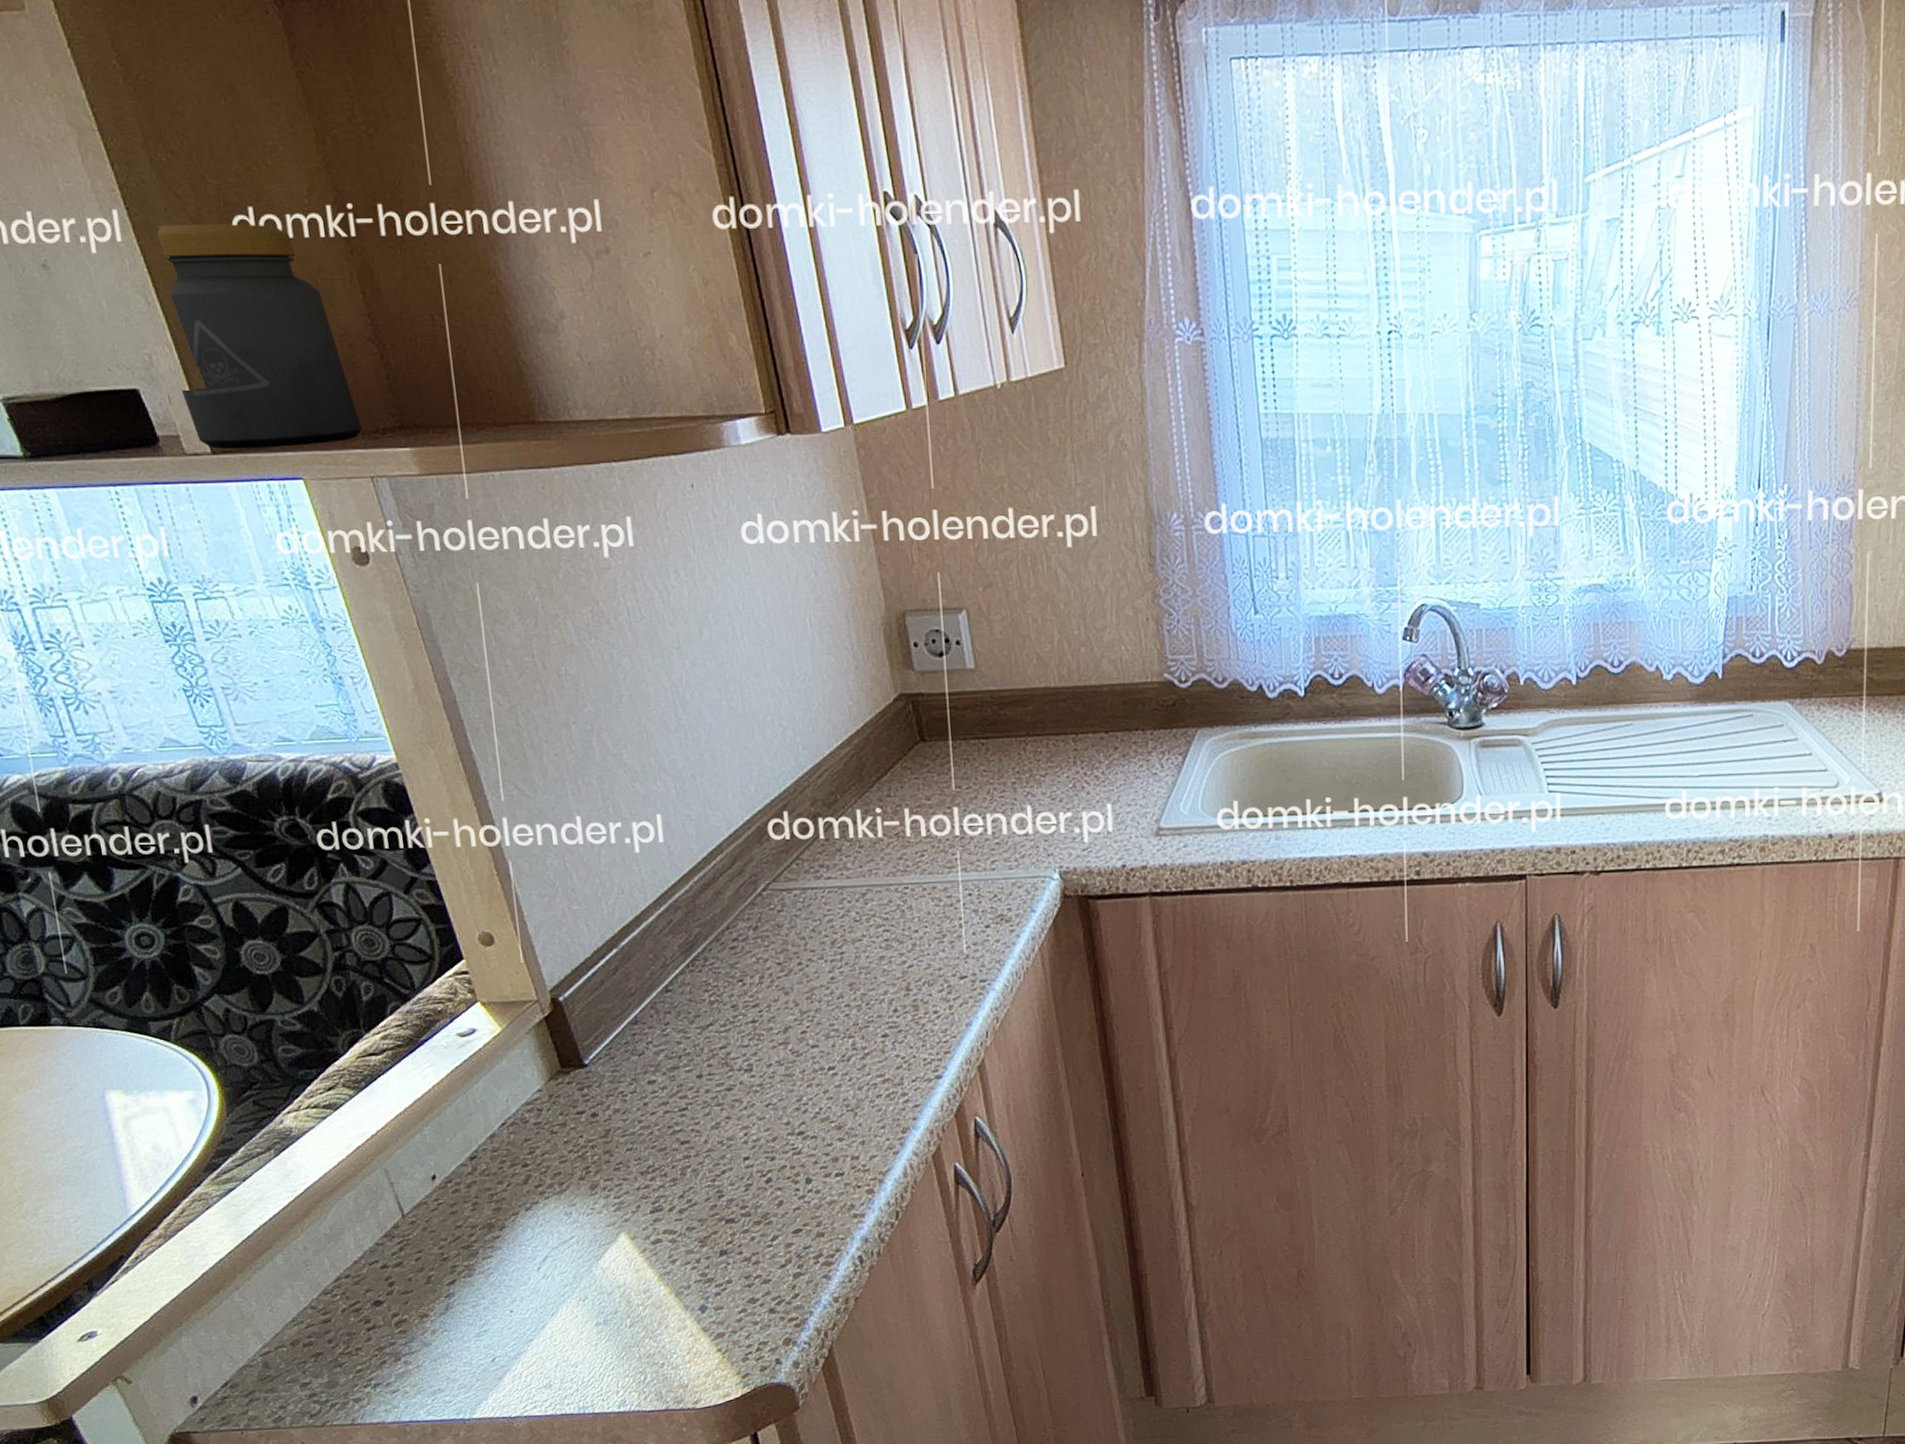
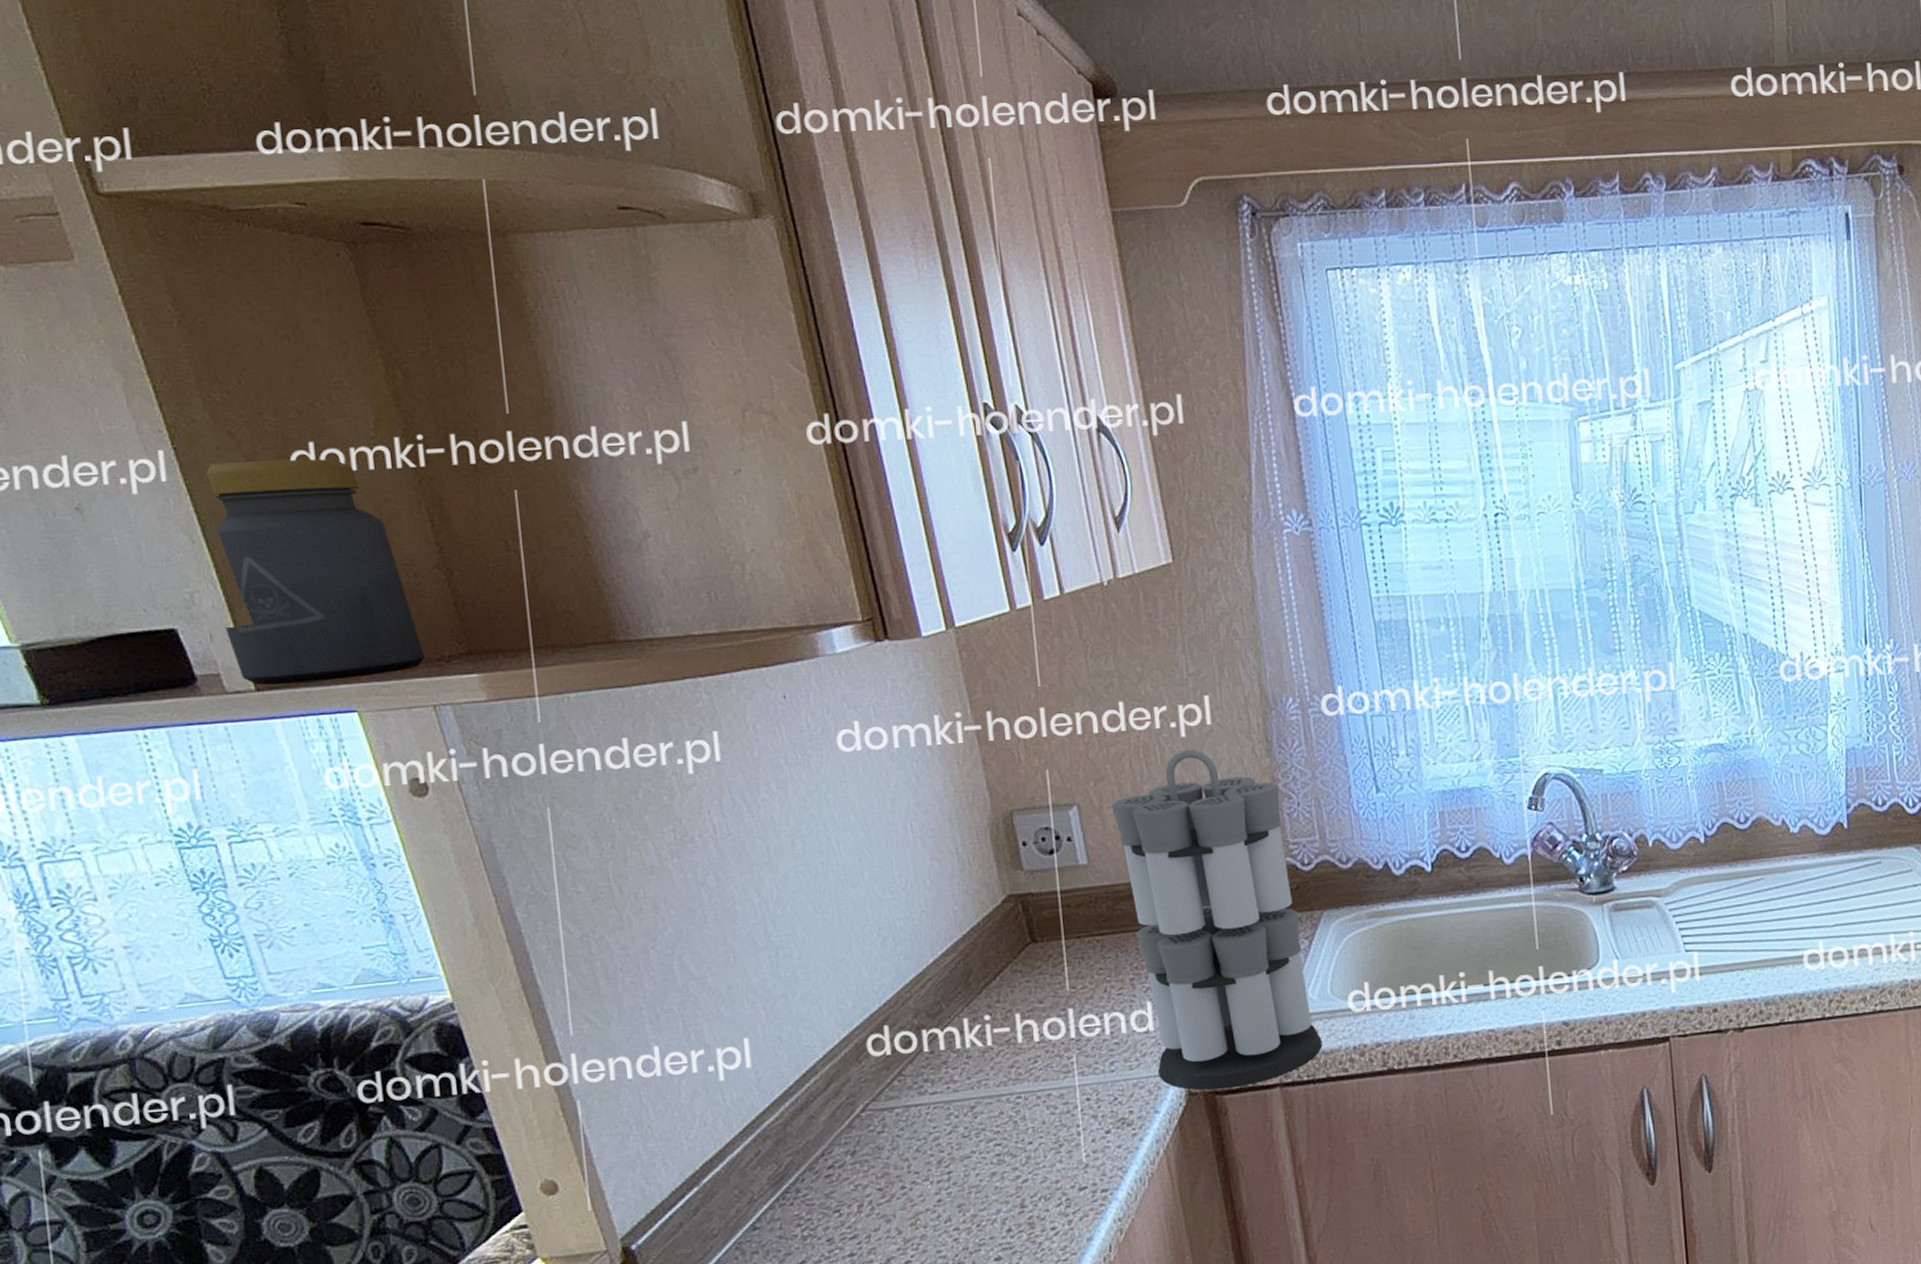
spice rack: none [999,560,1191,895] -> present [1111,749,1323,1091]

